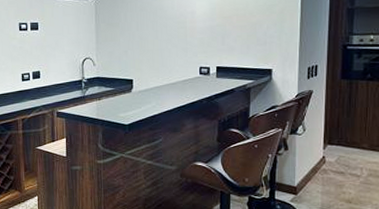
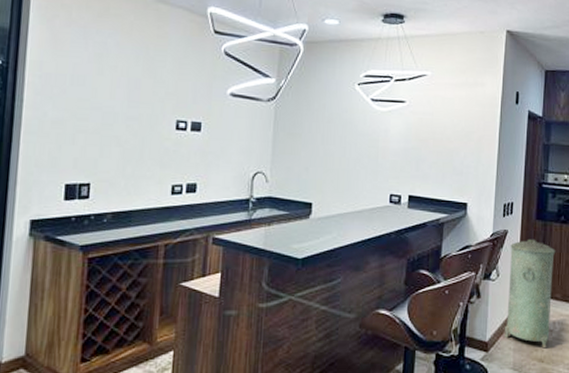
trash can: none [311,96,362,191] -> present [504,238,556,349]

